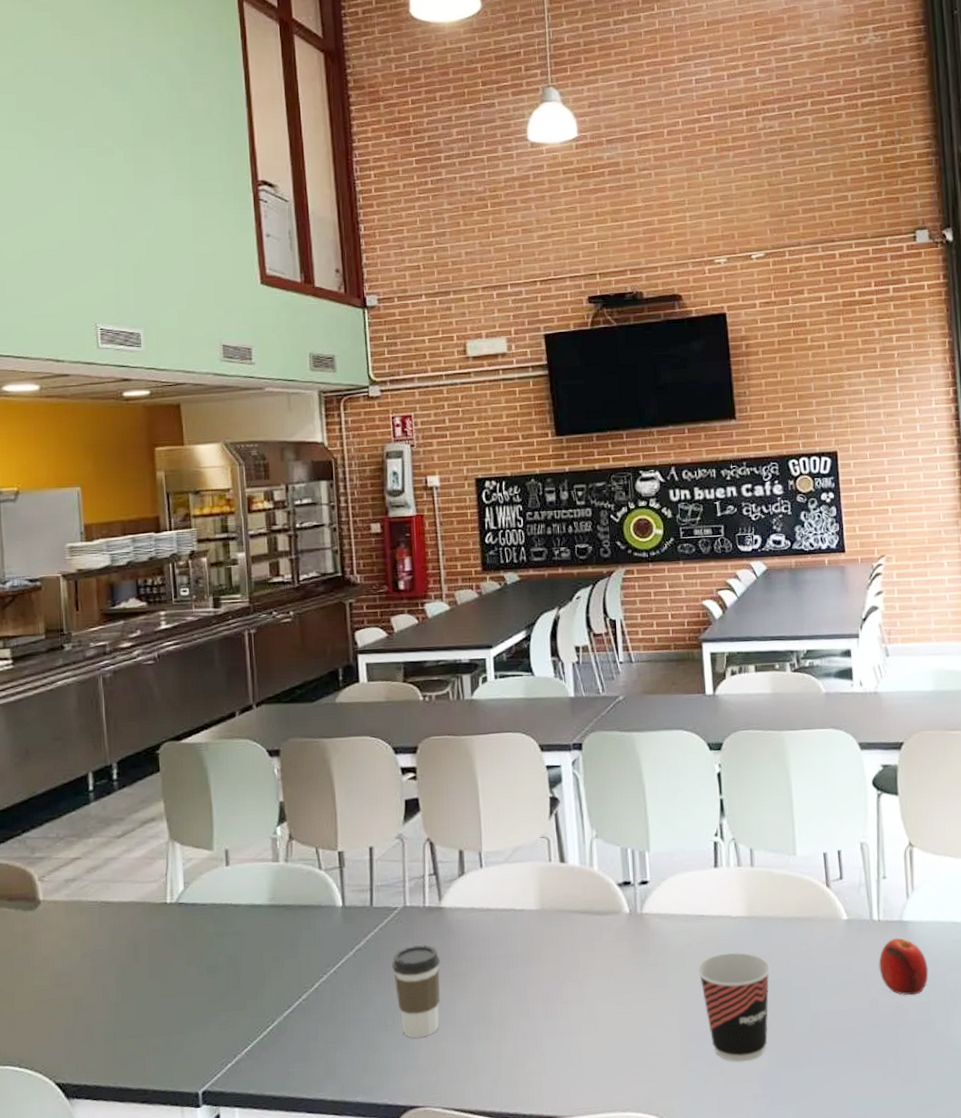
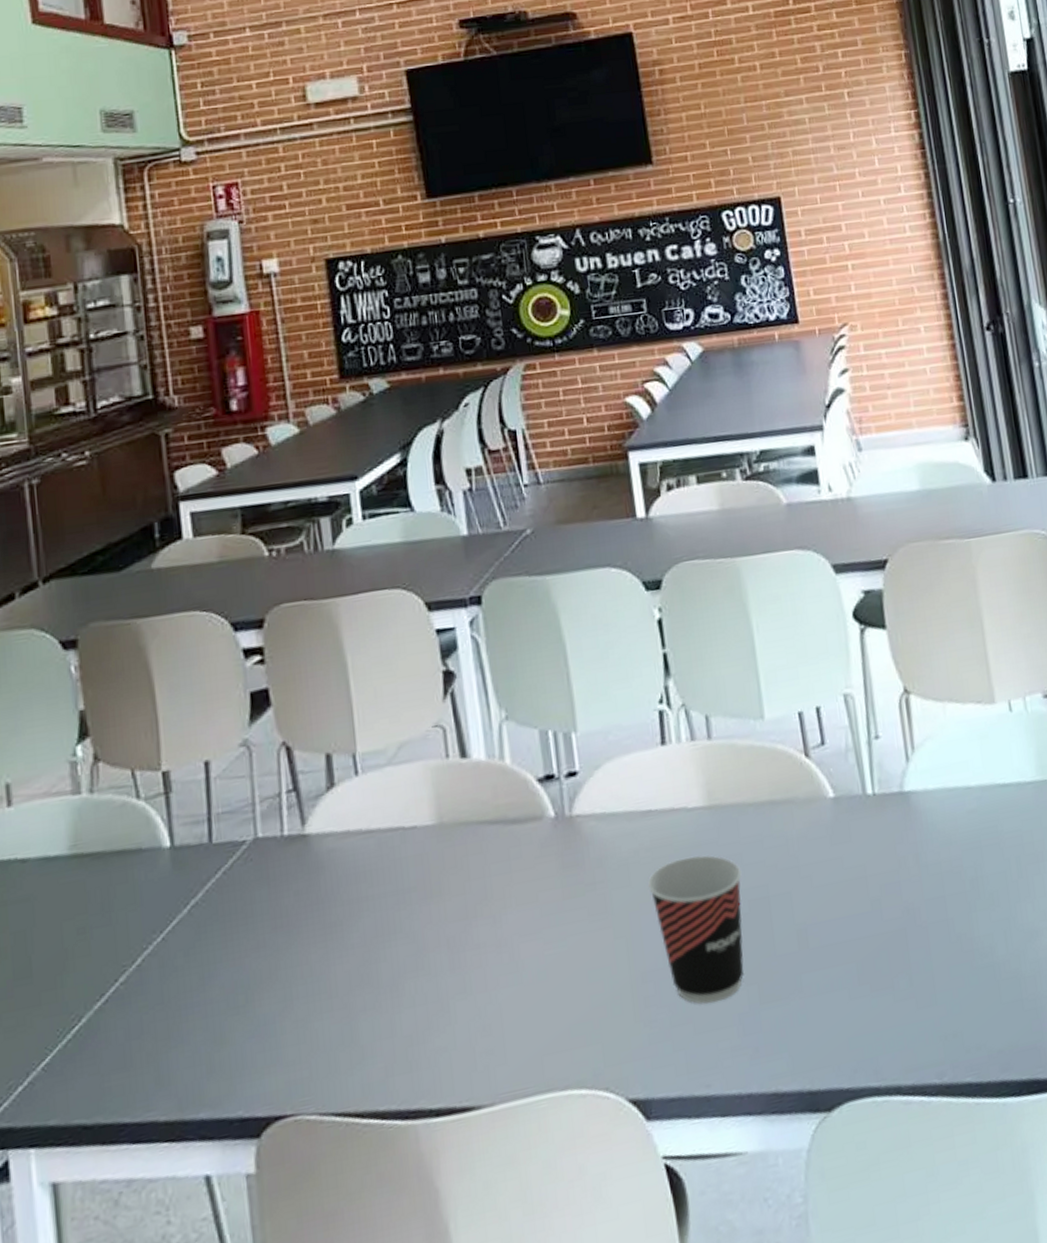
coffee cup: present [392,945,441,1038] -> none [241,888,310,1020]
fruit: present [879,938,929,996] -> none [877,815,941,891]

